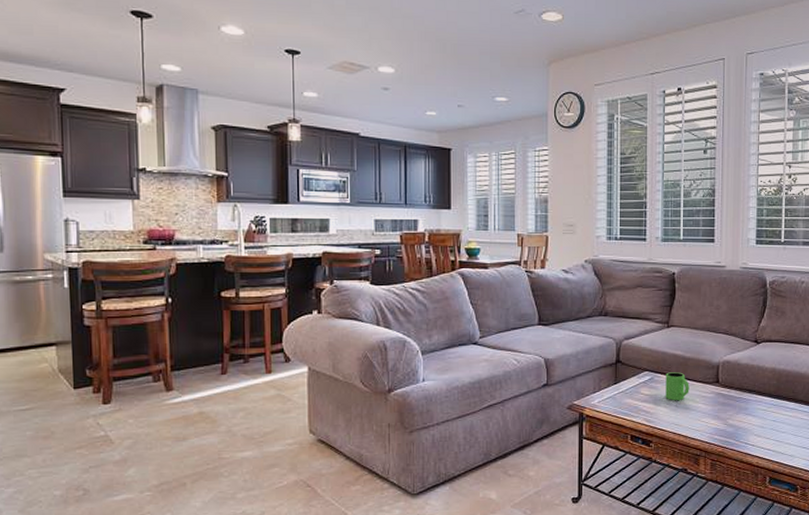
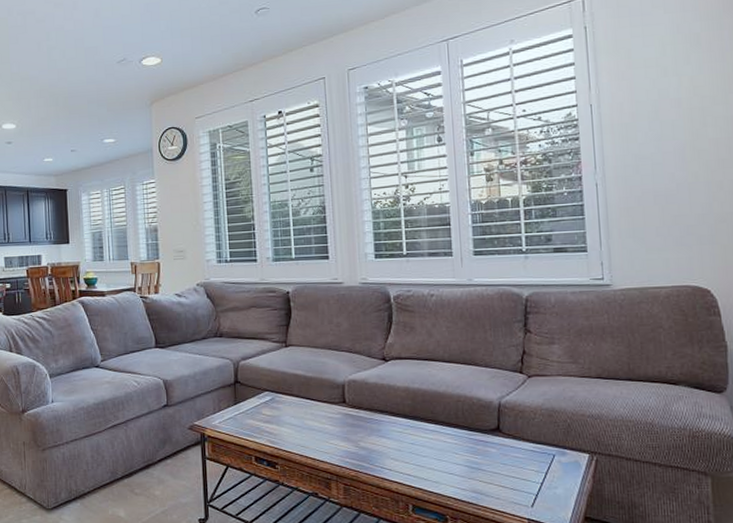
mug: present [665,372,690,400] -> none [287,392,314,421]

